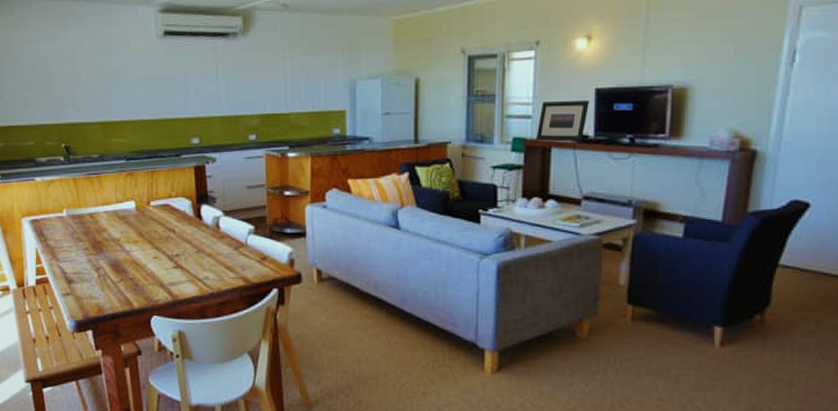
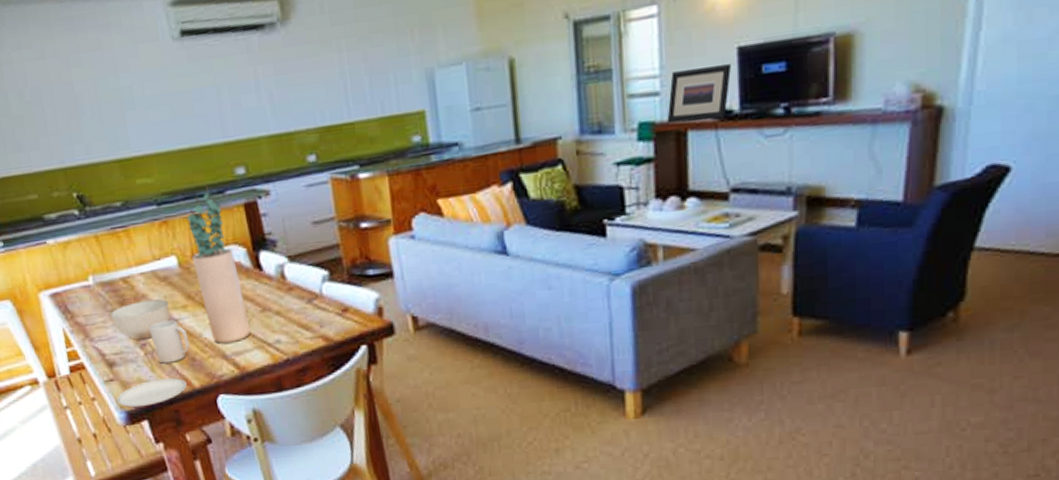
plate: none [70,297,129,319] -> present [117,377,188,408]
bowl: none [75,234,124,264] -> present [110,299,171,340]
mug: none [105,251,135,286] -> present [149,320,190,364]
vase: none [147,148,186,276] -> present [186,184,251,344]

